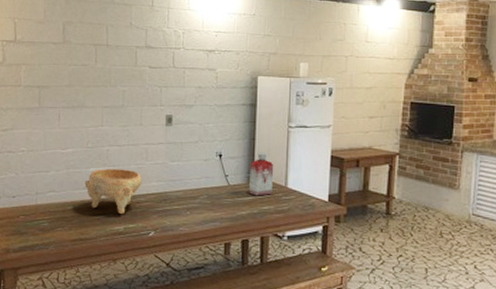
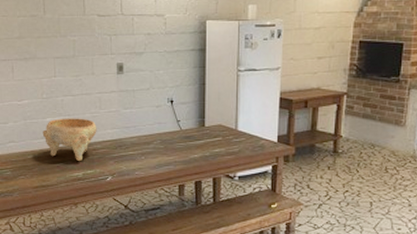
bottle: present [249,152,274,196] -> none [201,96,224,140]

